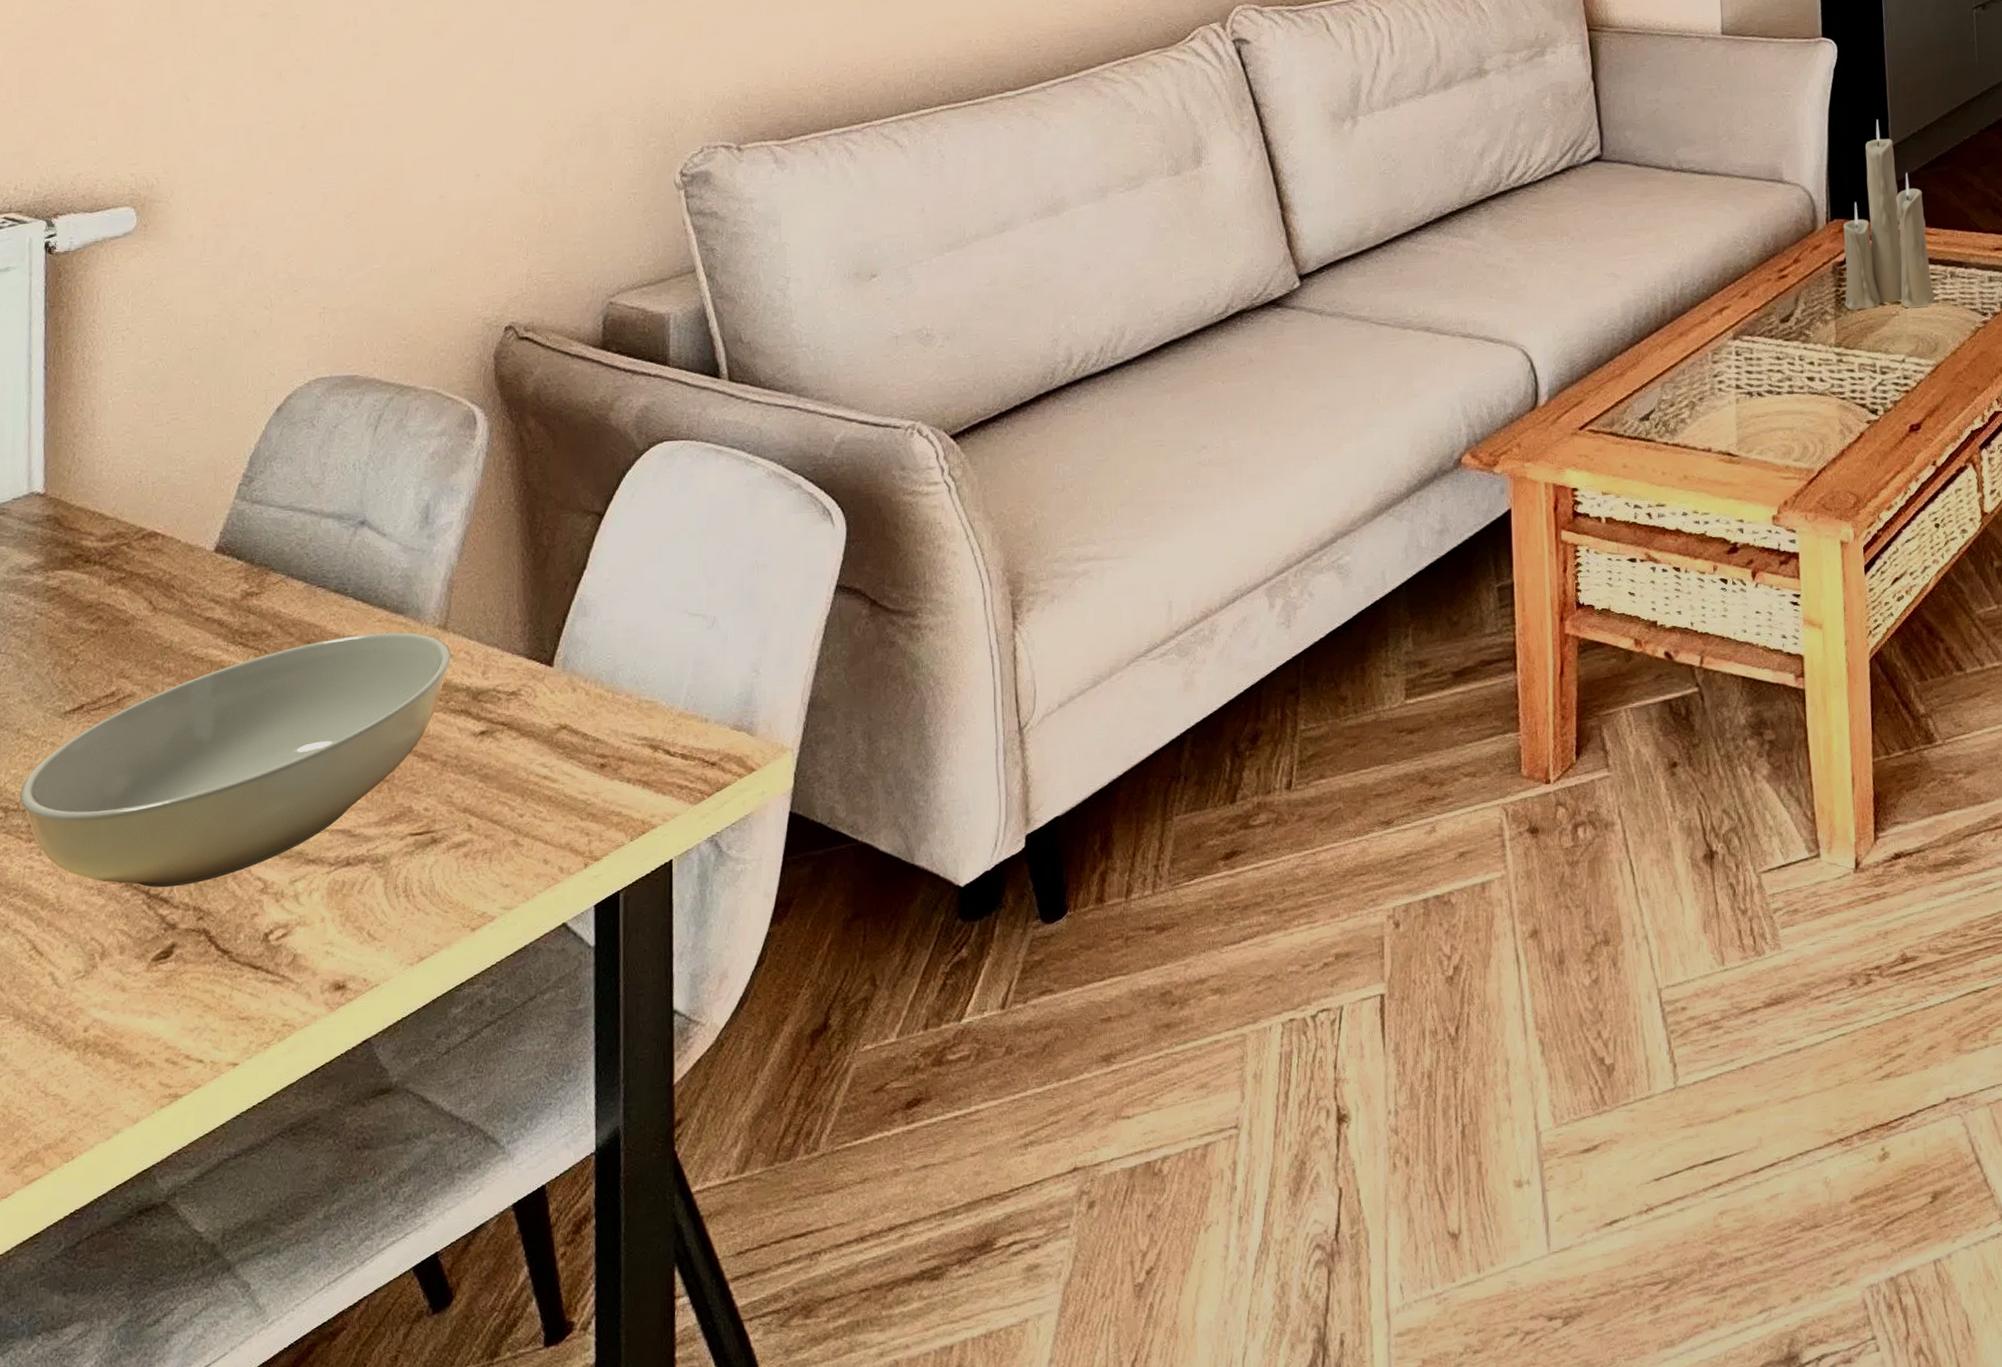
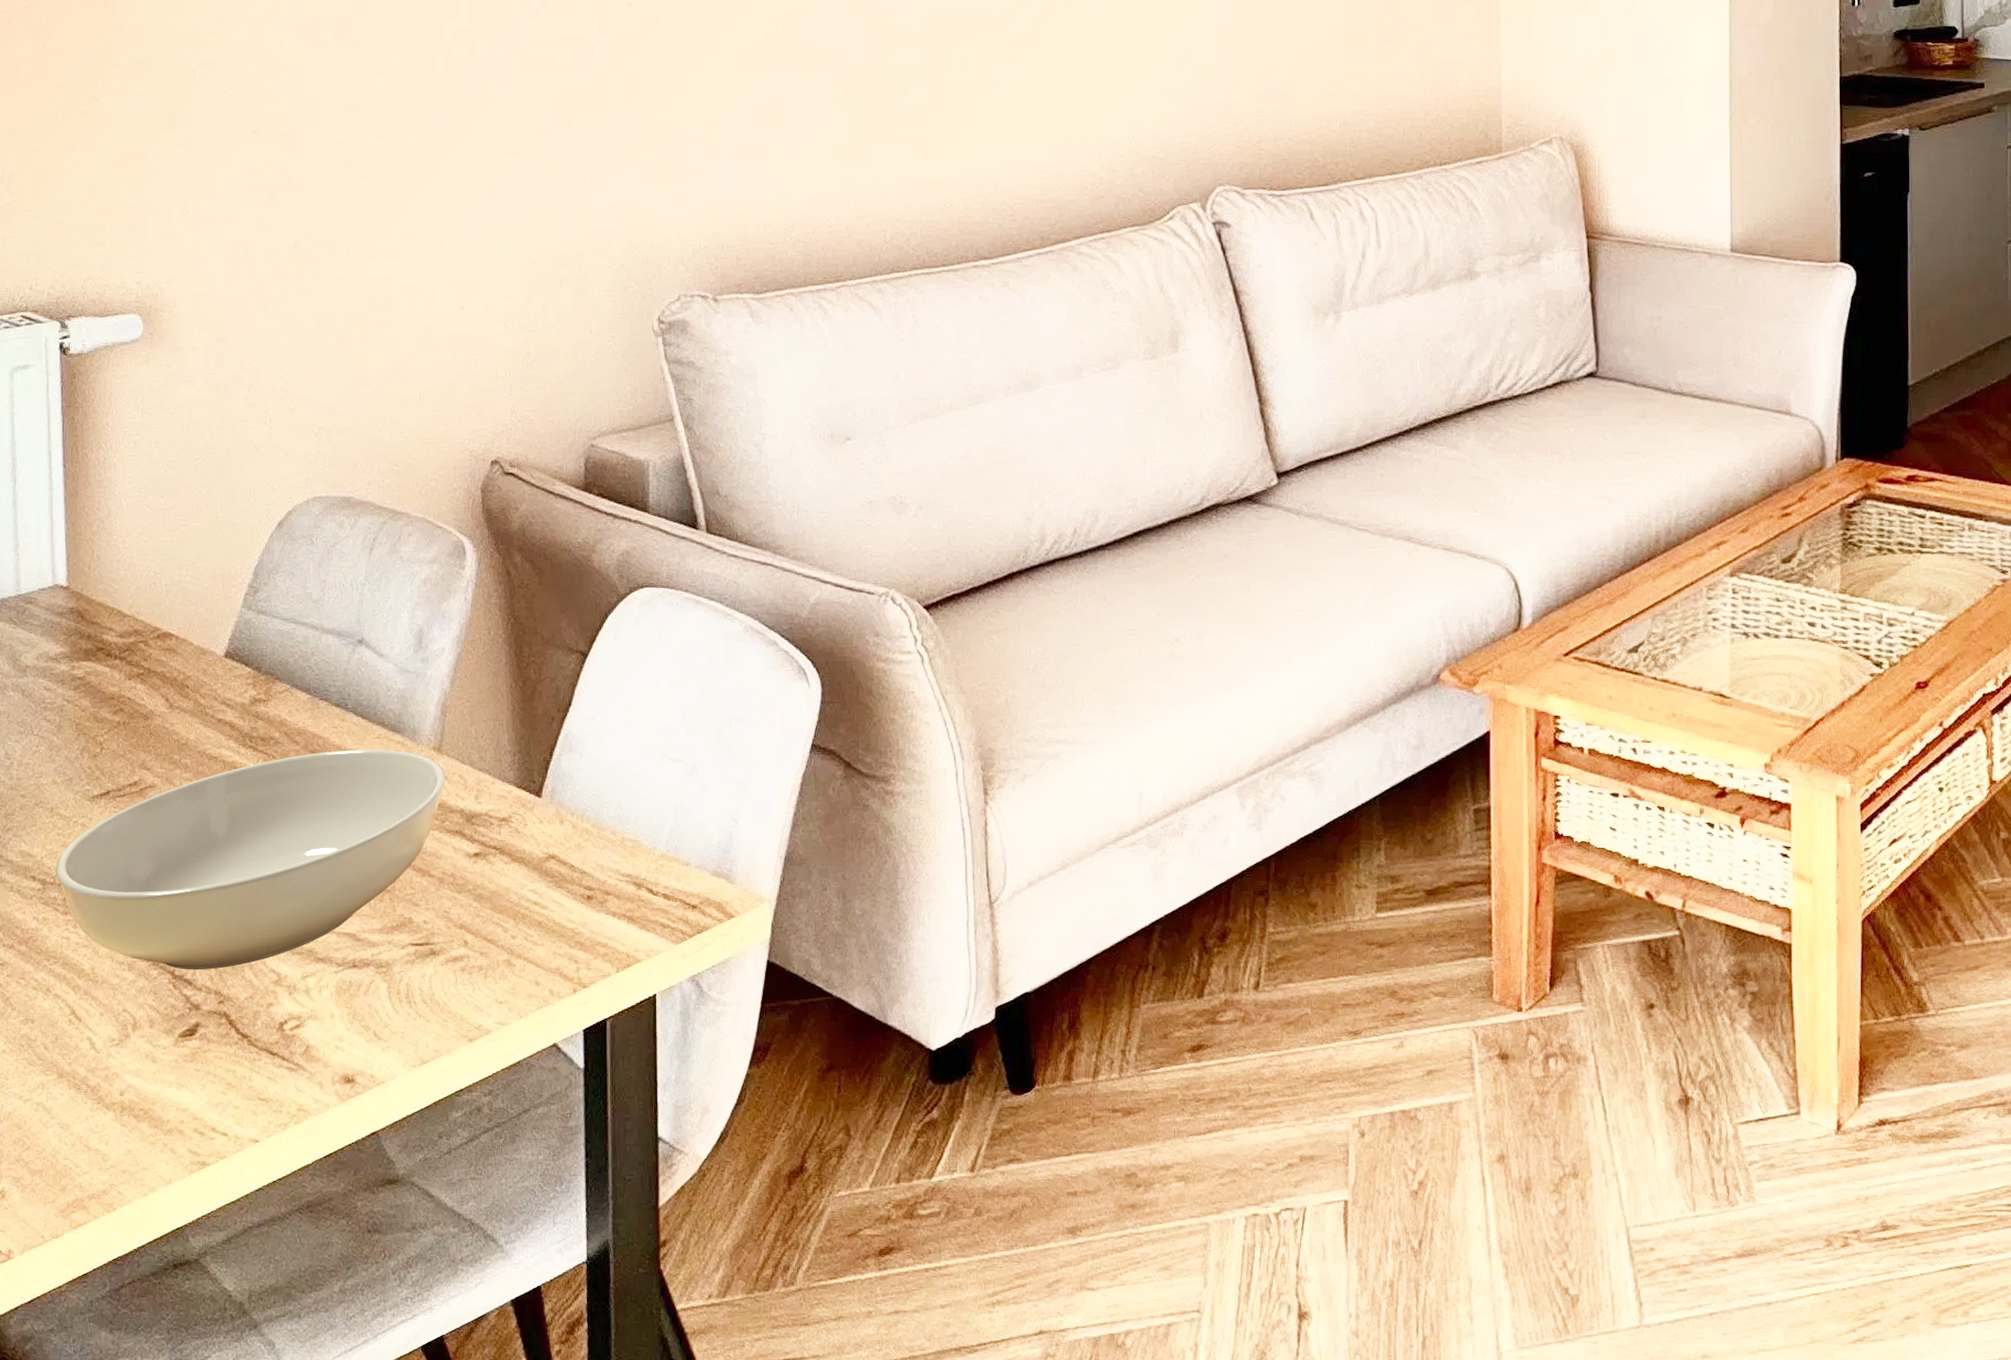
candle: present [1843,119,1935,310] -> none [1852,354,1950,558]

